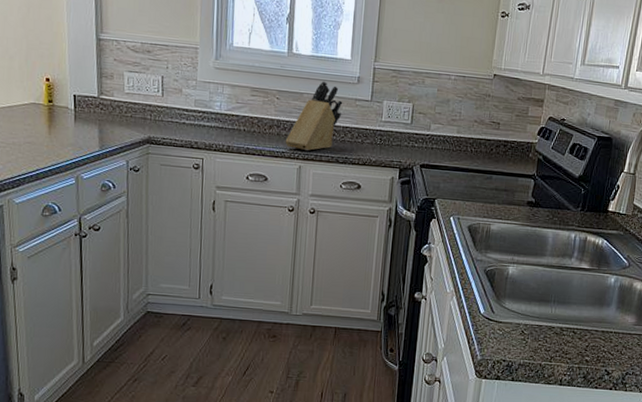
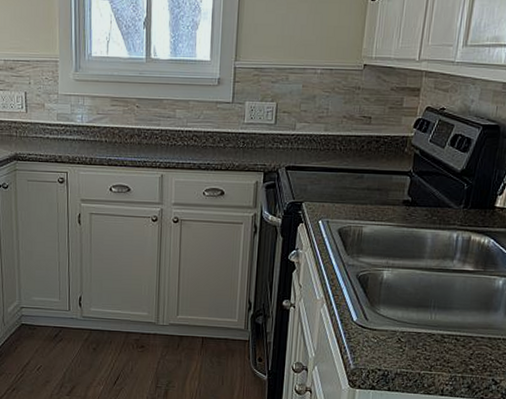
knife block: present [285,81,343,152] -> none [146,85,204,159]

